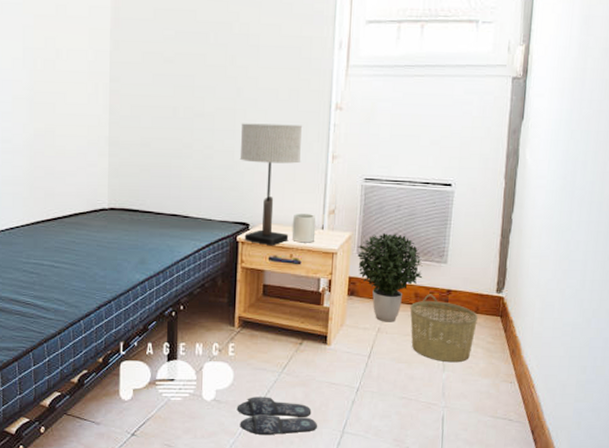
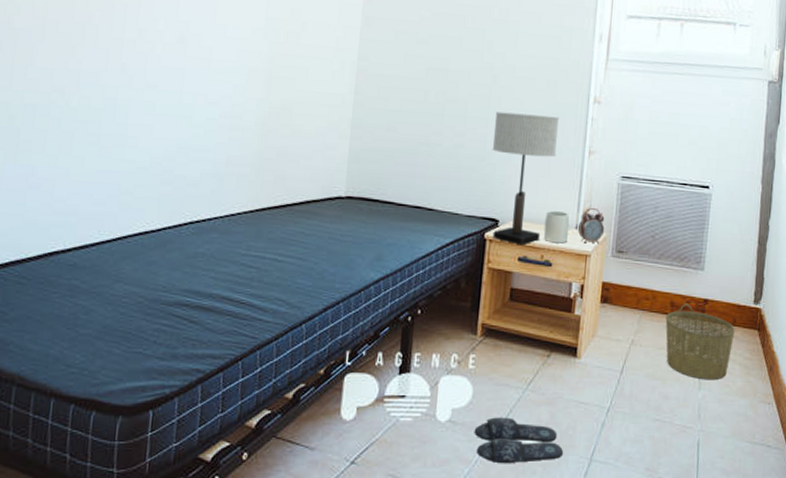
alarm clock: none [323,210,349,243] -> present [577,208,605,244]
potted plant: present [357,233,423,322] -> none [612,236,679,334]

